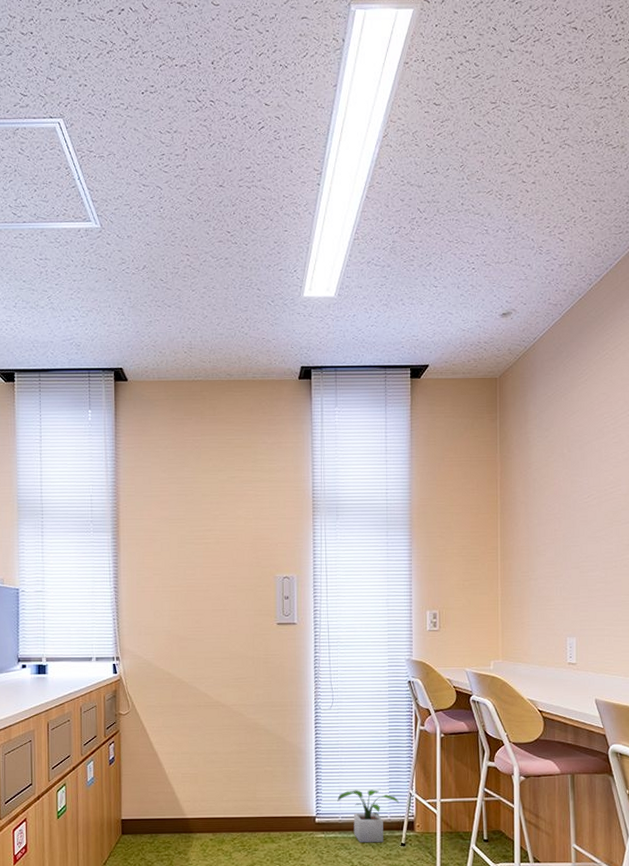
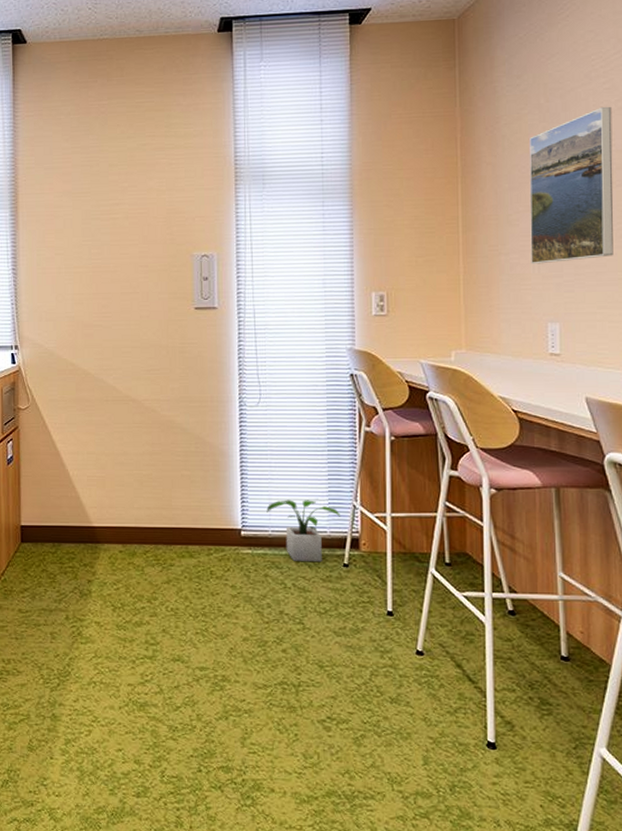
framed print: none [554,457,619,588] -> present [529,106,613,264]

